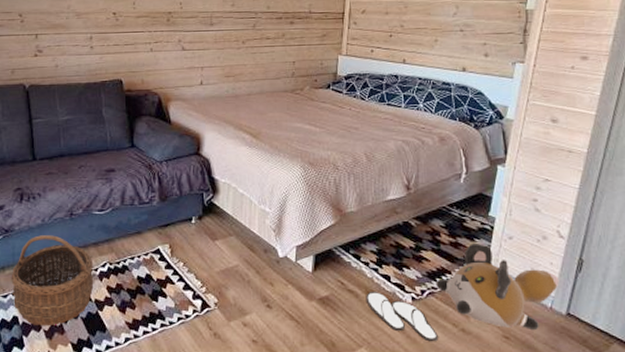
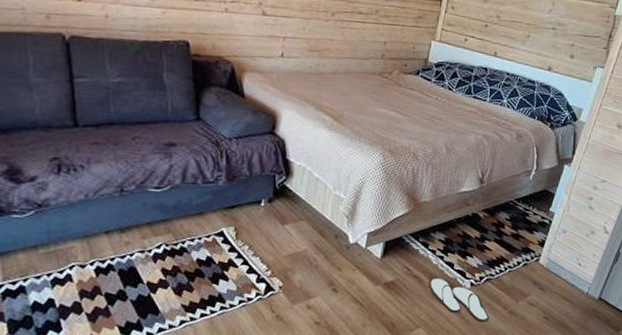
wicker basket: present [11,235,94,326] -> none [45,212,147,309]
plush toy: present [436,244,559,331] -> none [494,236,598,312]

